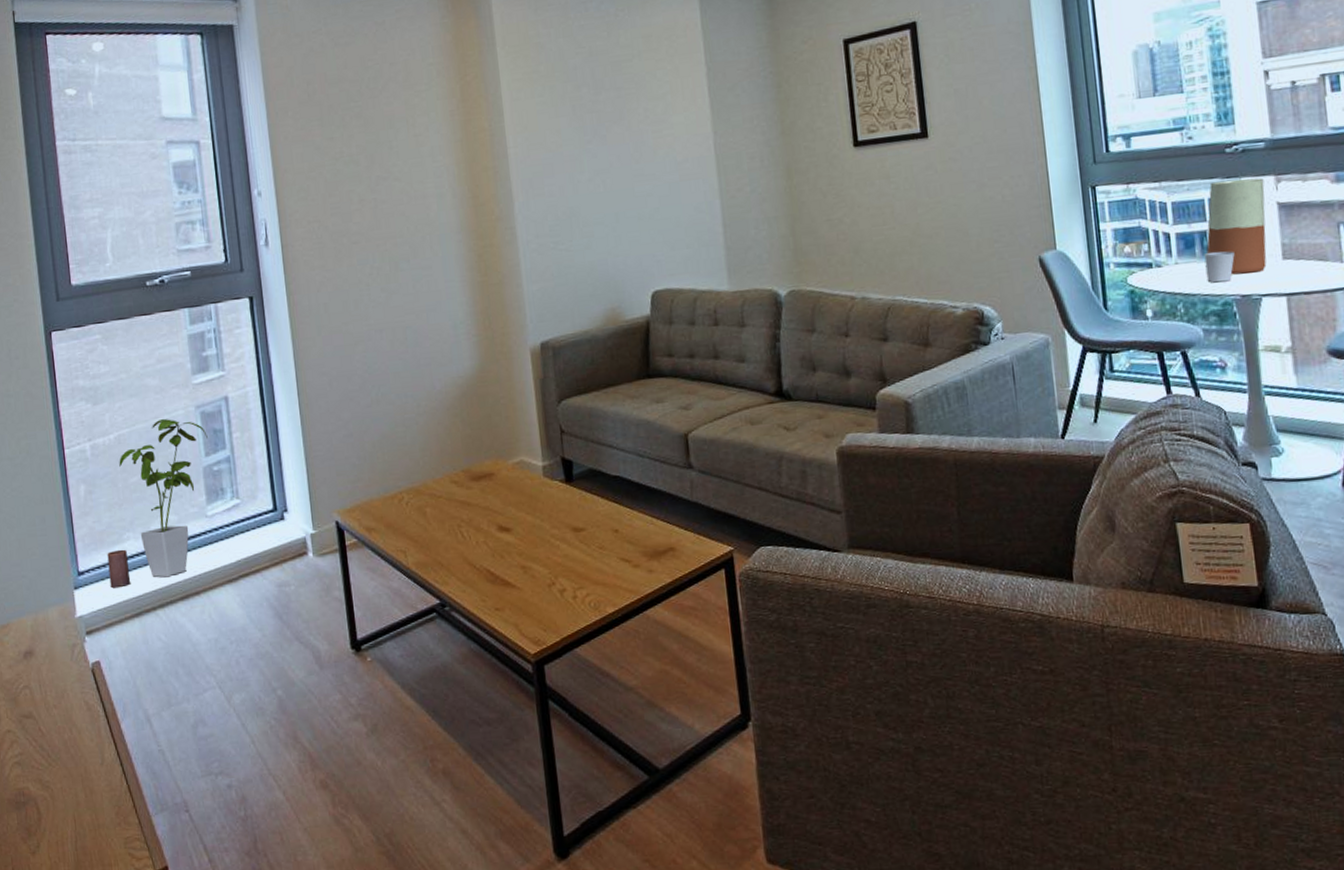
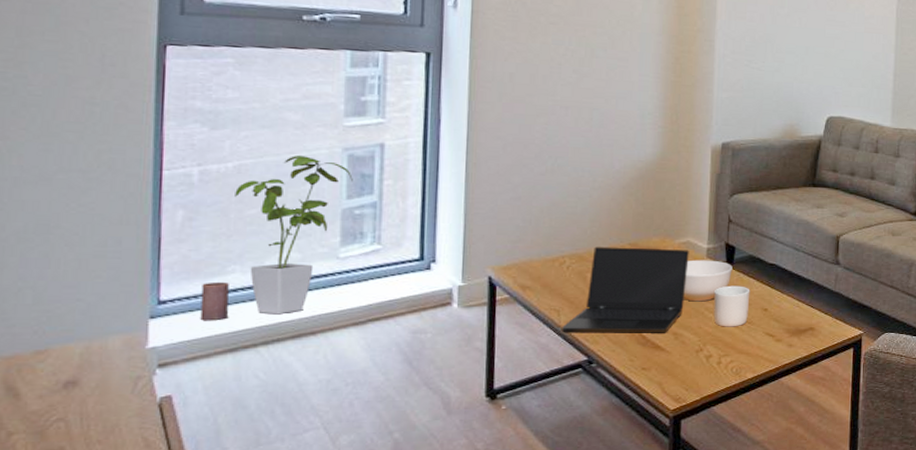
laptop: none [411,470,528,574] -> present [562,246,689,333]
bowl: none [523,479,574,529] -> present [683,260,732,302]
mug: none [556,505,598,556] -> present [713,285,750,327]

